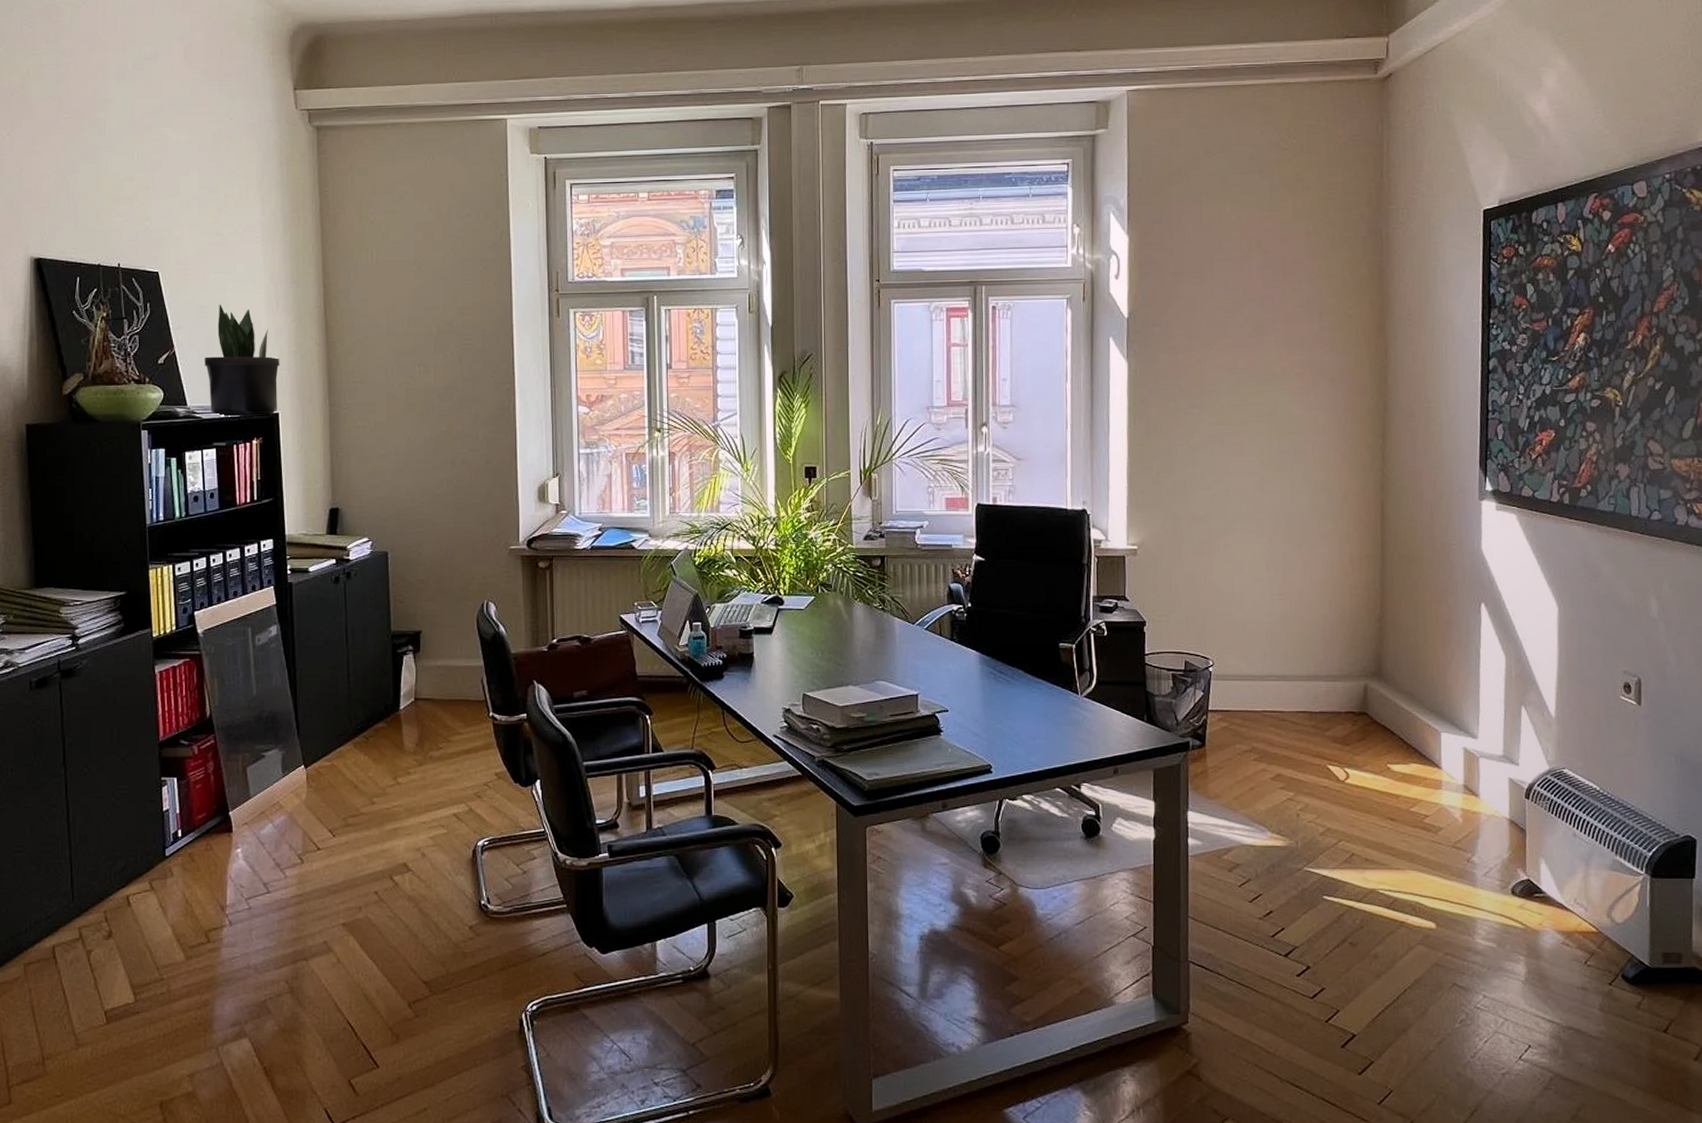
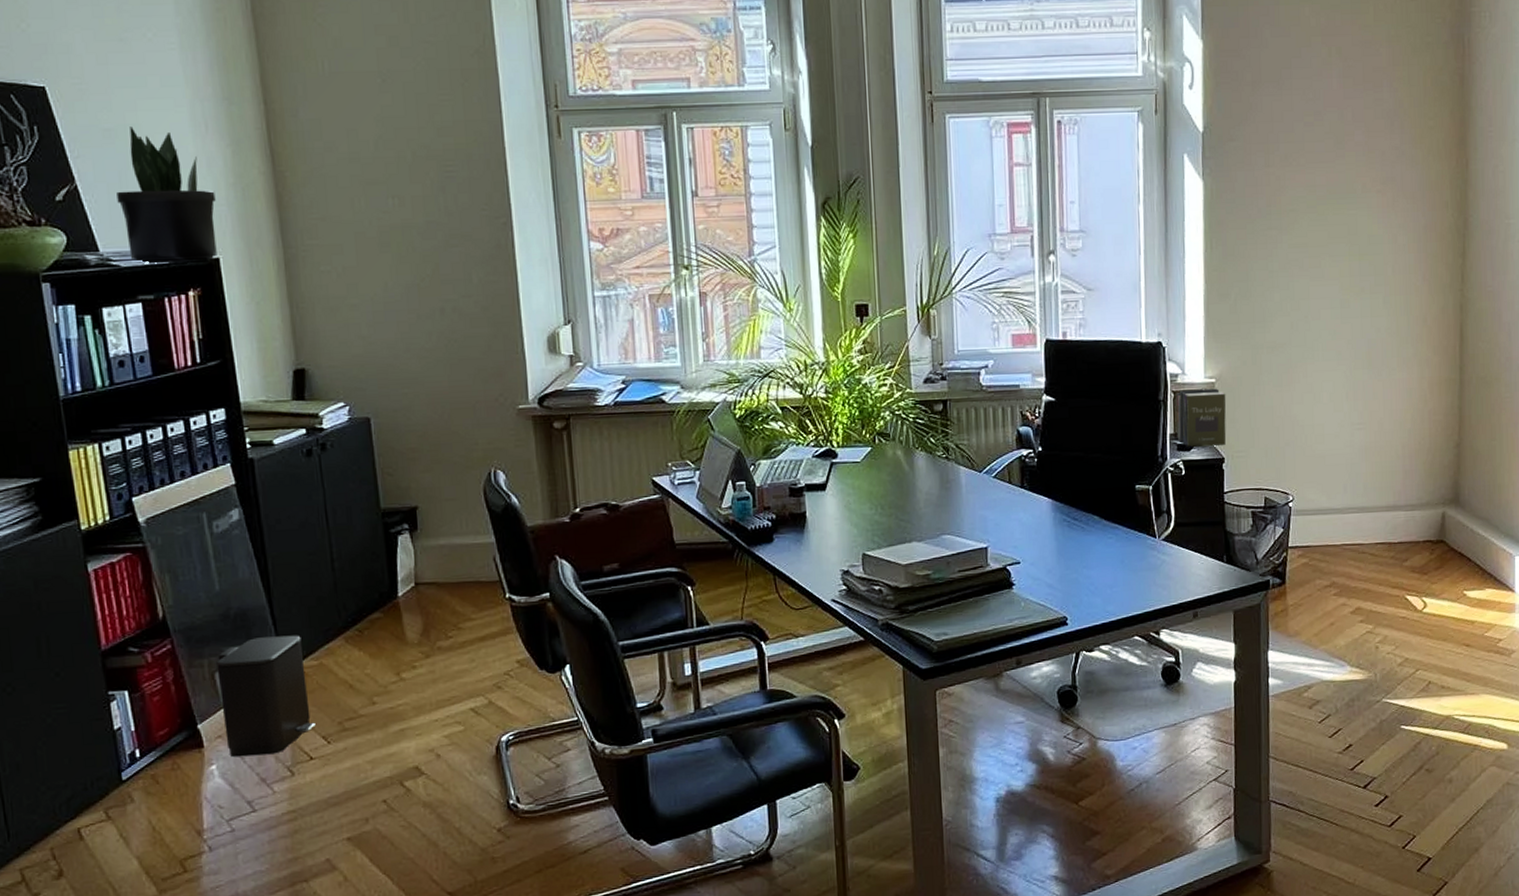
pedal bin: none [249,738,324,843] -> present [216,635,316,758]
books: none [1099,555,1148,610] -> present [1176,388,1227,447]

